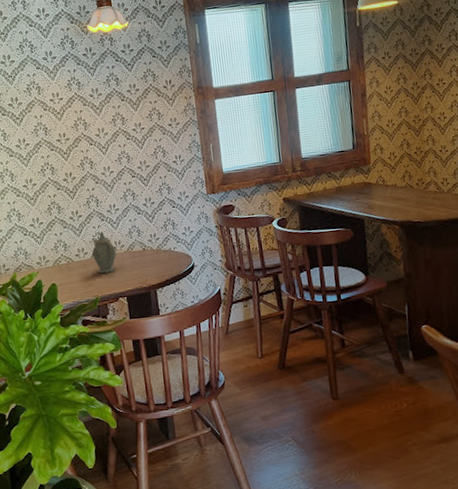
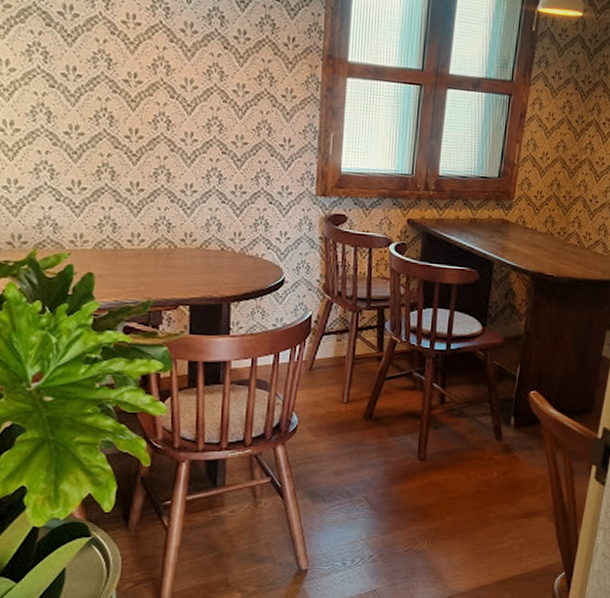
teapot: present [92,231,117,274] -> none [150,216,186,272]

